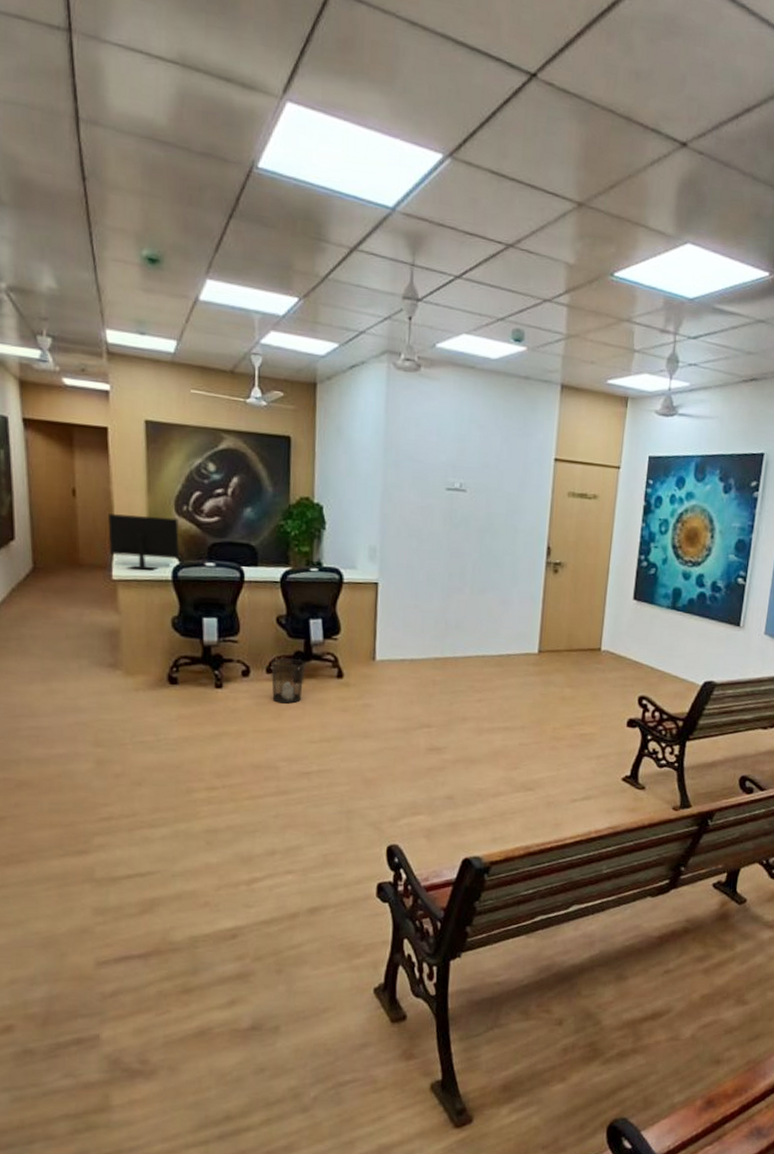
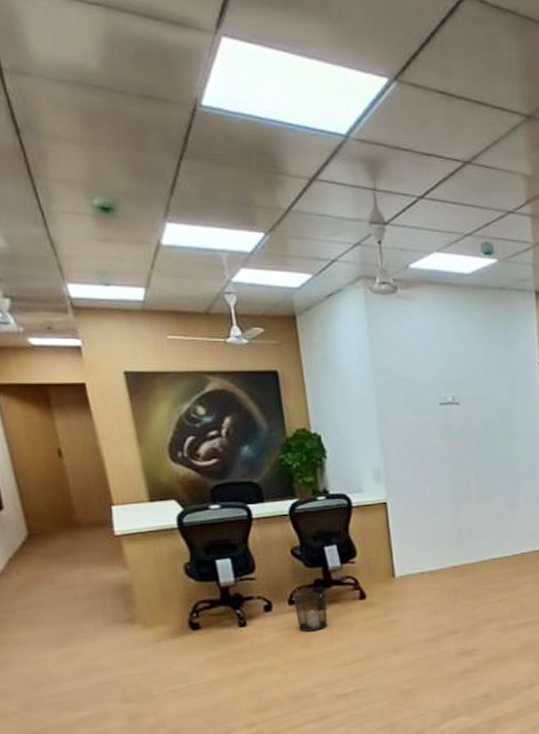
monitor: present [108,514,179,570] -> none [100,465,181,523]

